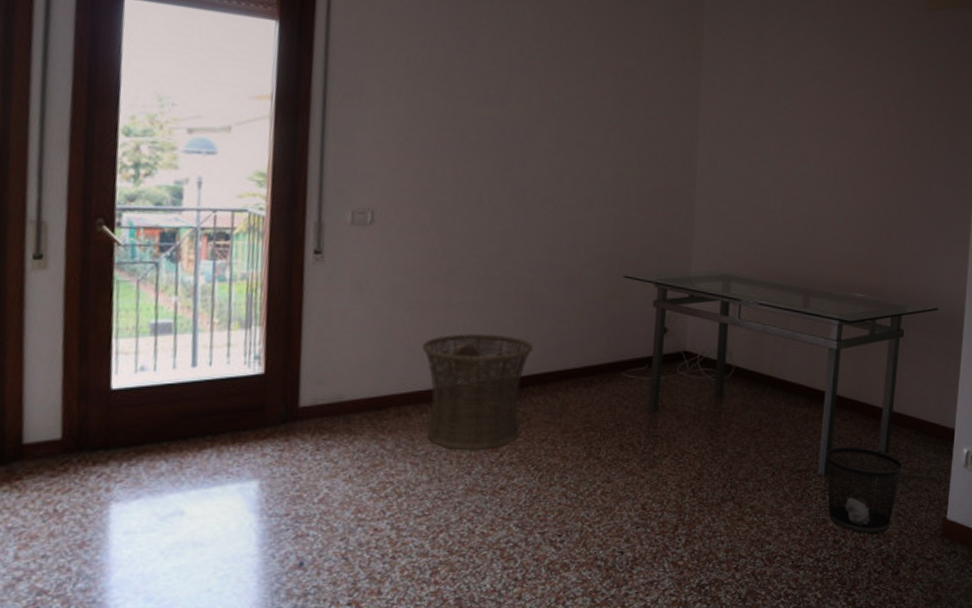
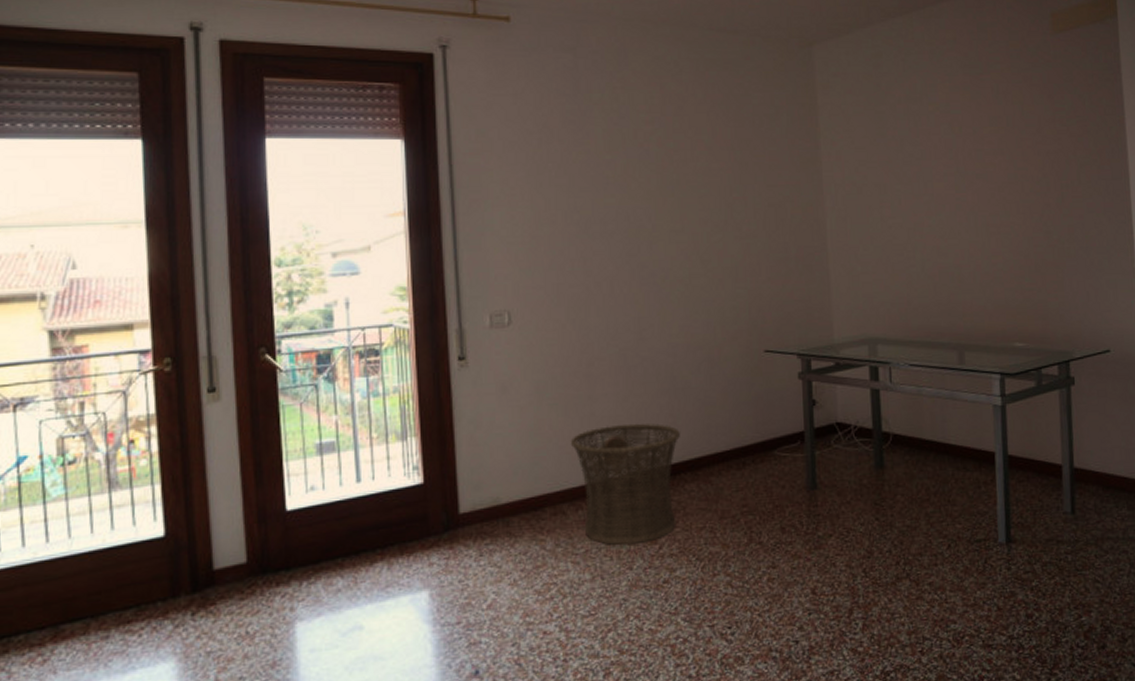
waste bin: present [825,446,903,534] -> none [1004,509,1094,605]

